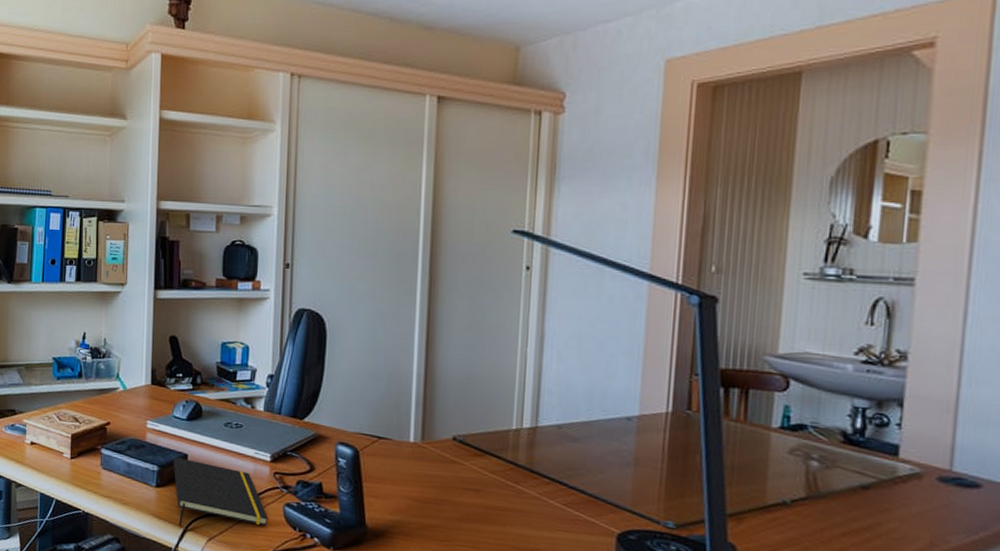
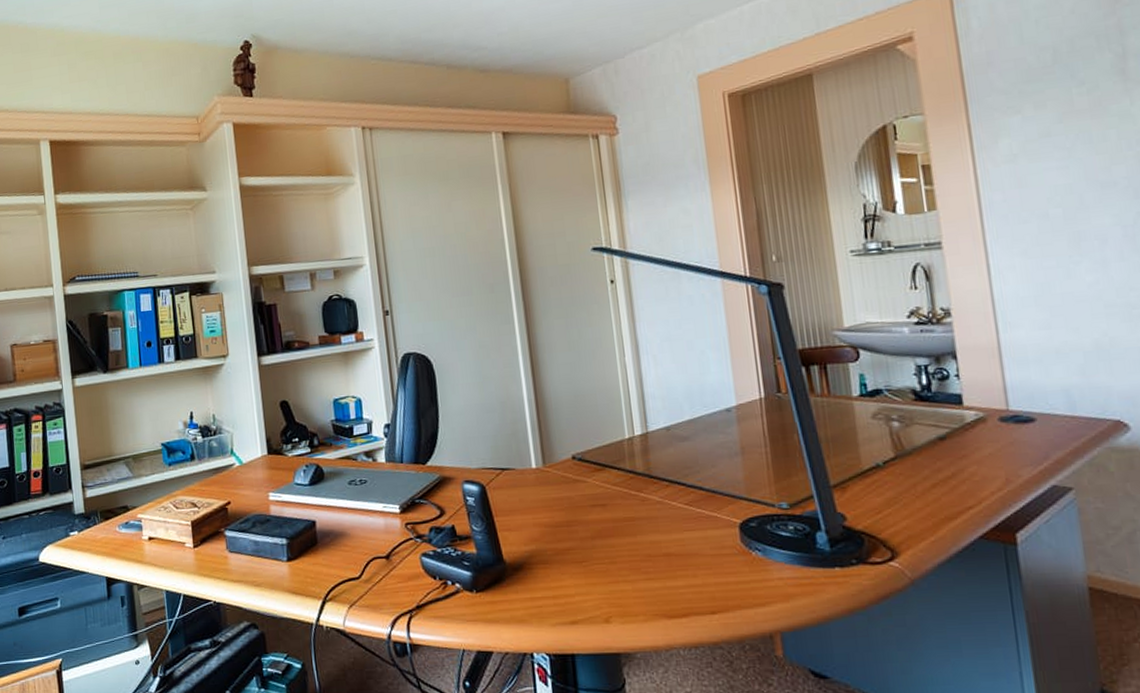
notepad: present [173,457,269,527] -> none [301,525,407,599]

